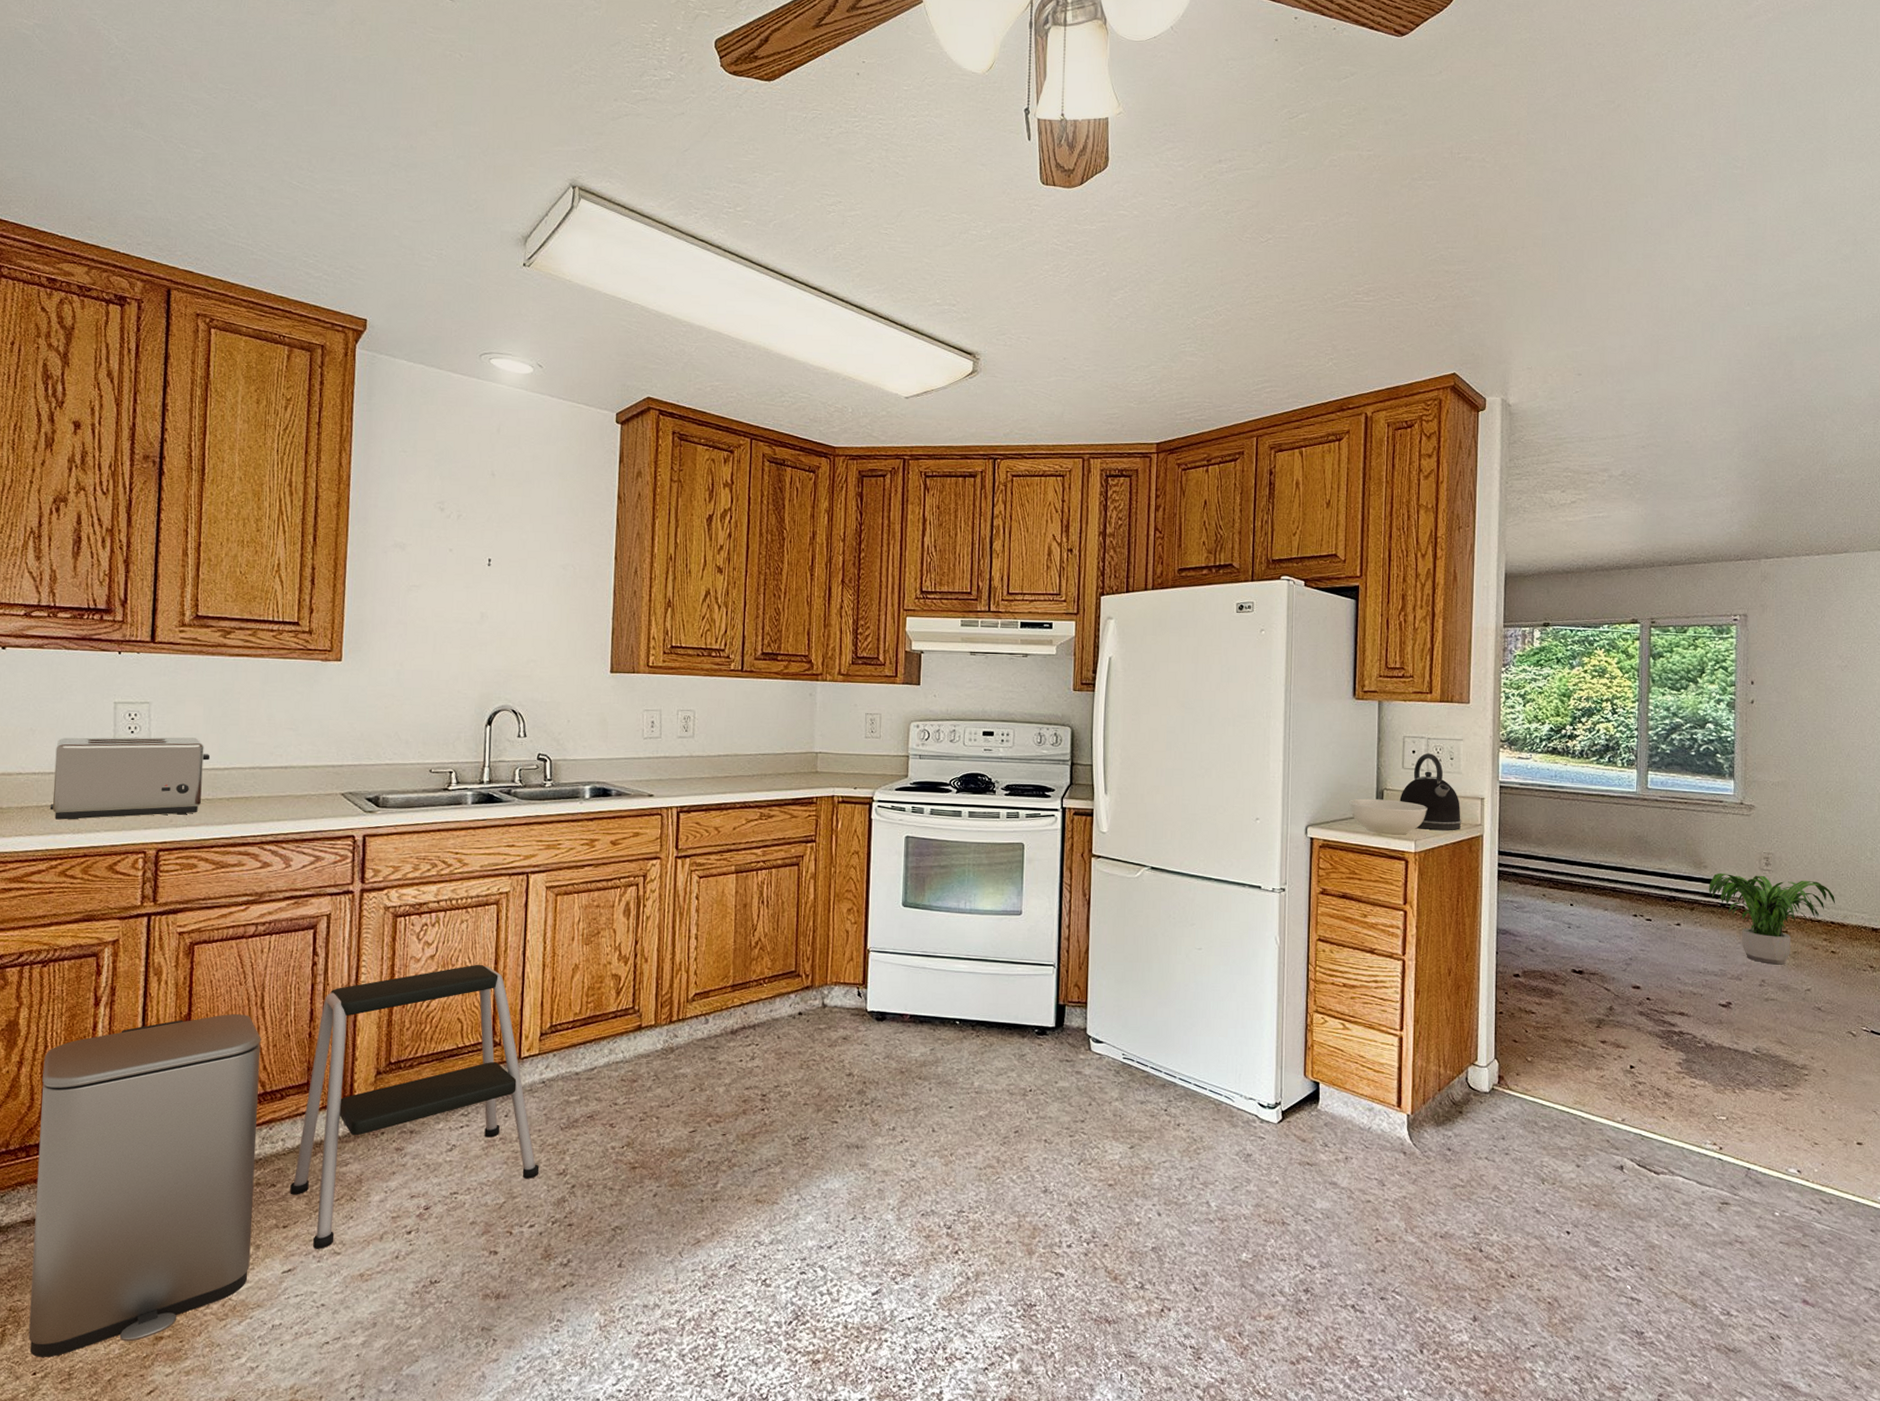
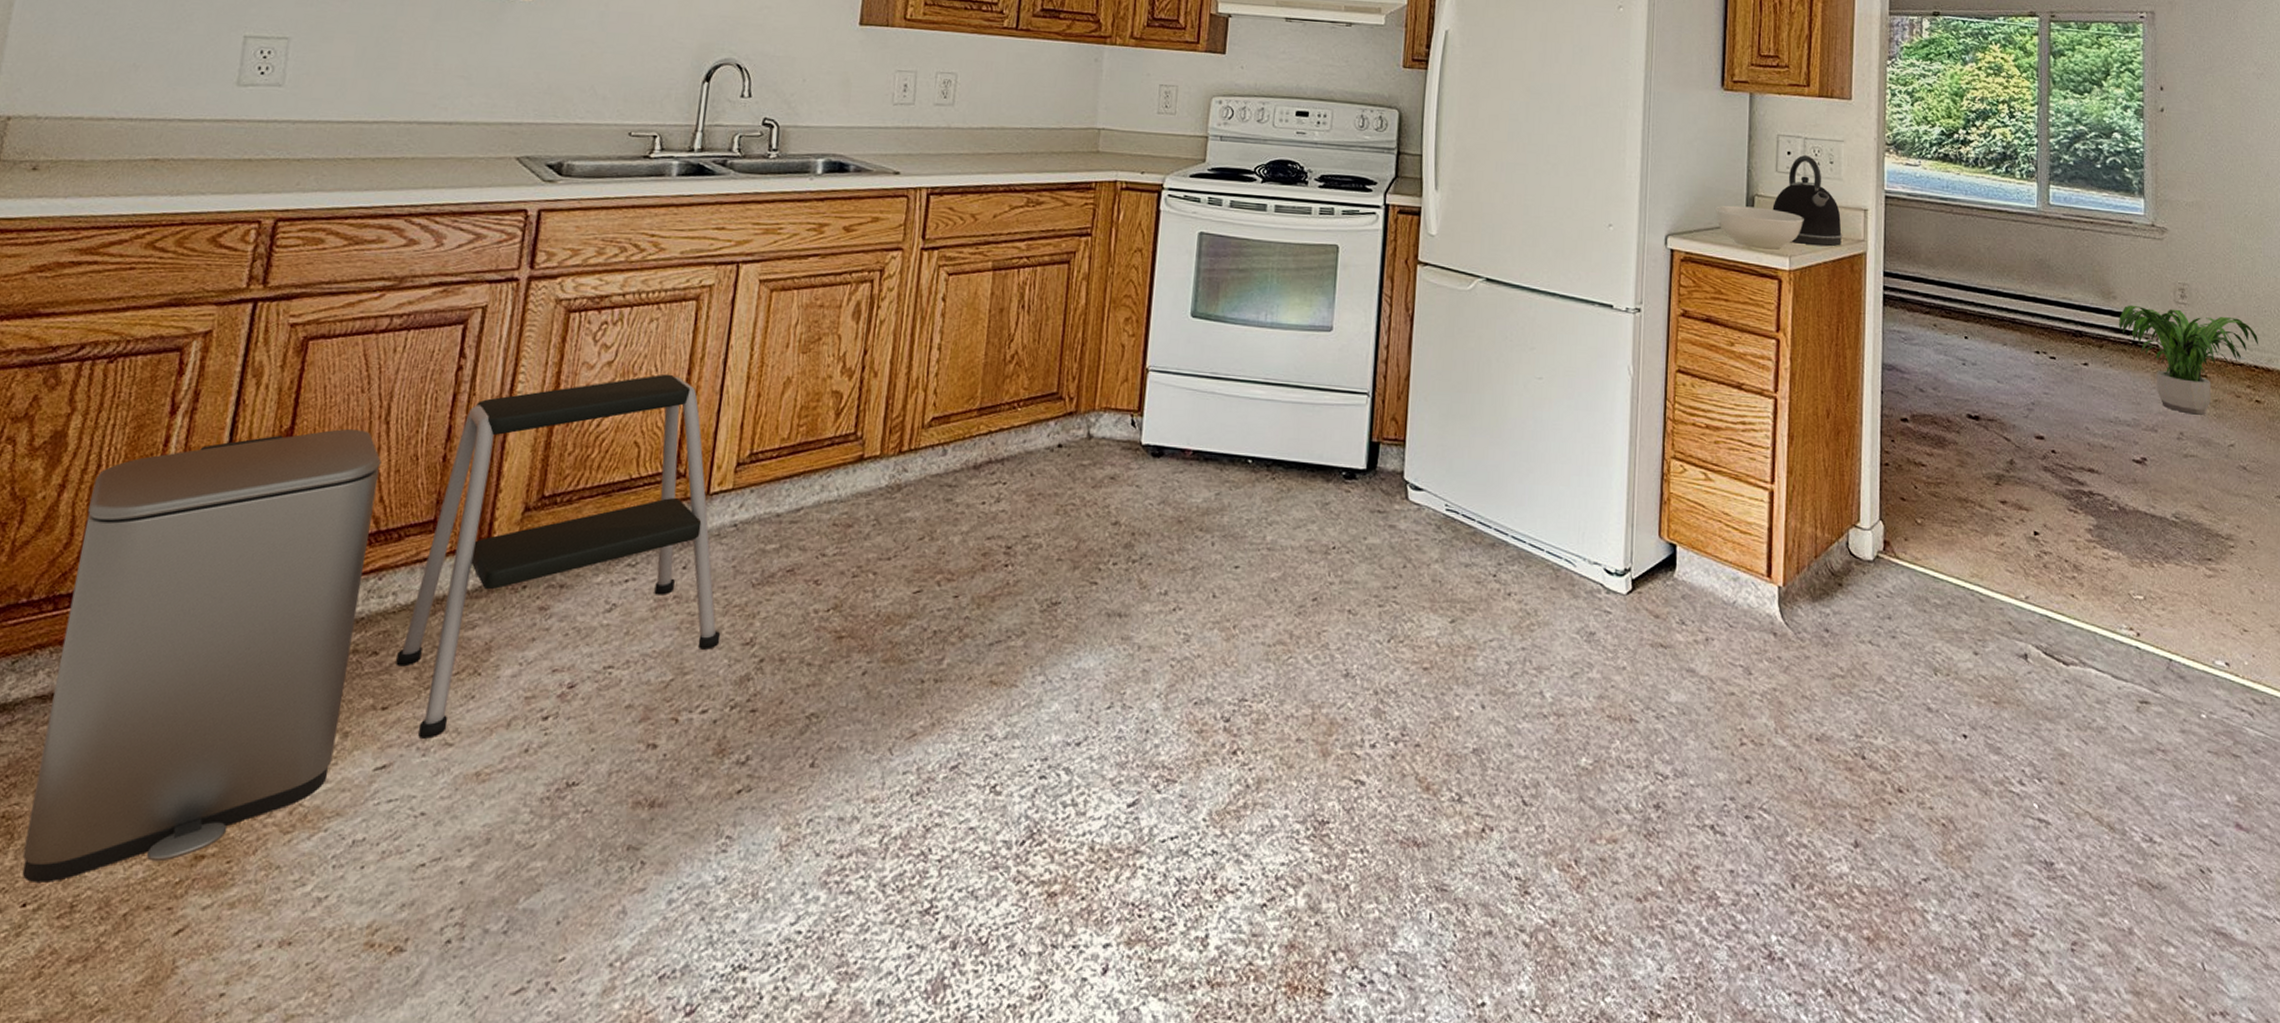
toaster: present [49,737,210,820] -> none [144,76,357,179]

